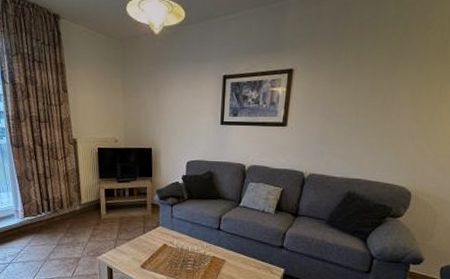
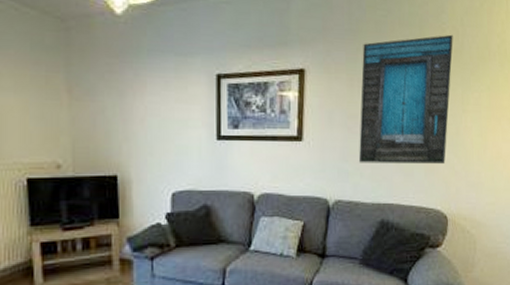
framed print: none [333,32,438,148] -> present [358,34,453,164]

